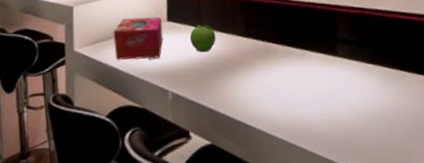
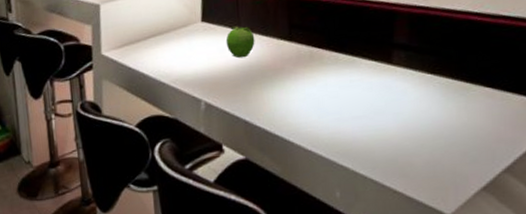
tissue box: present [113,16,163,60] -> none [142,16,197,66]

